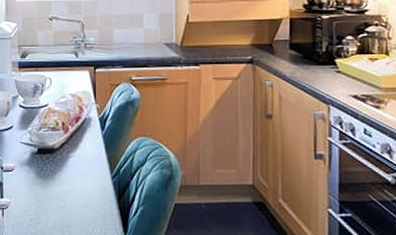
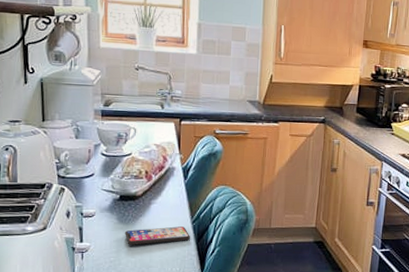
smartphone: none [44,182,111,202] -> present [125,226,190,245]

